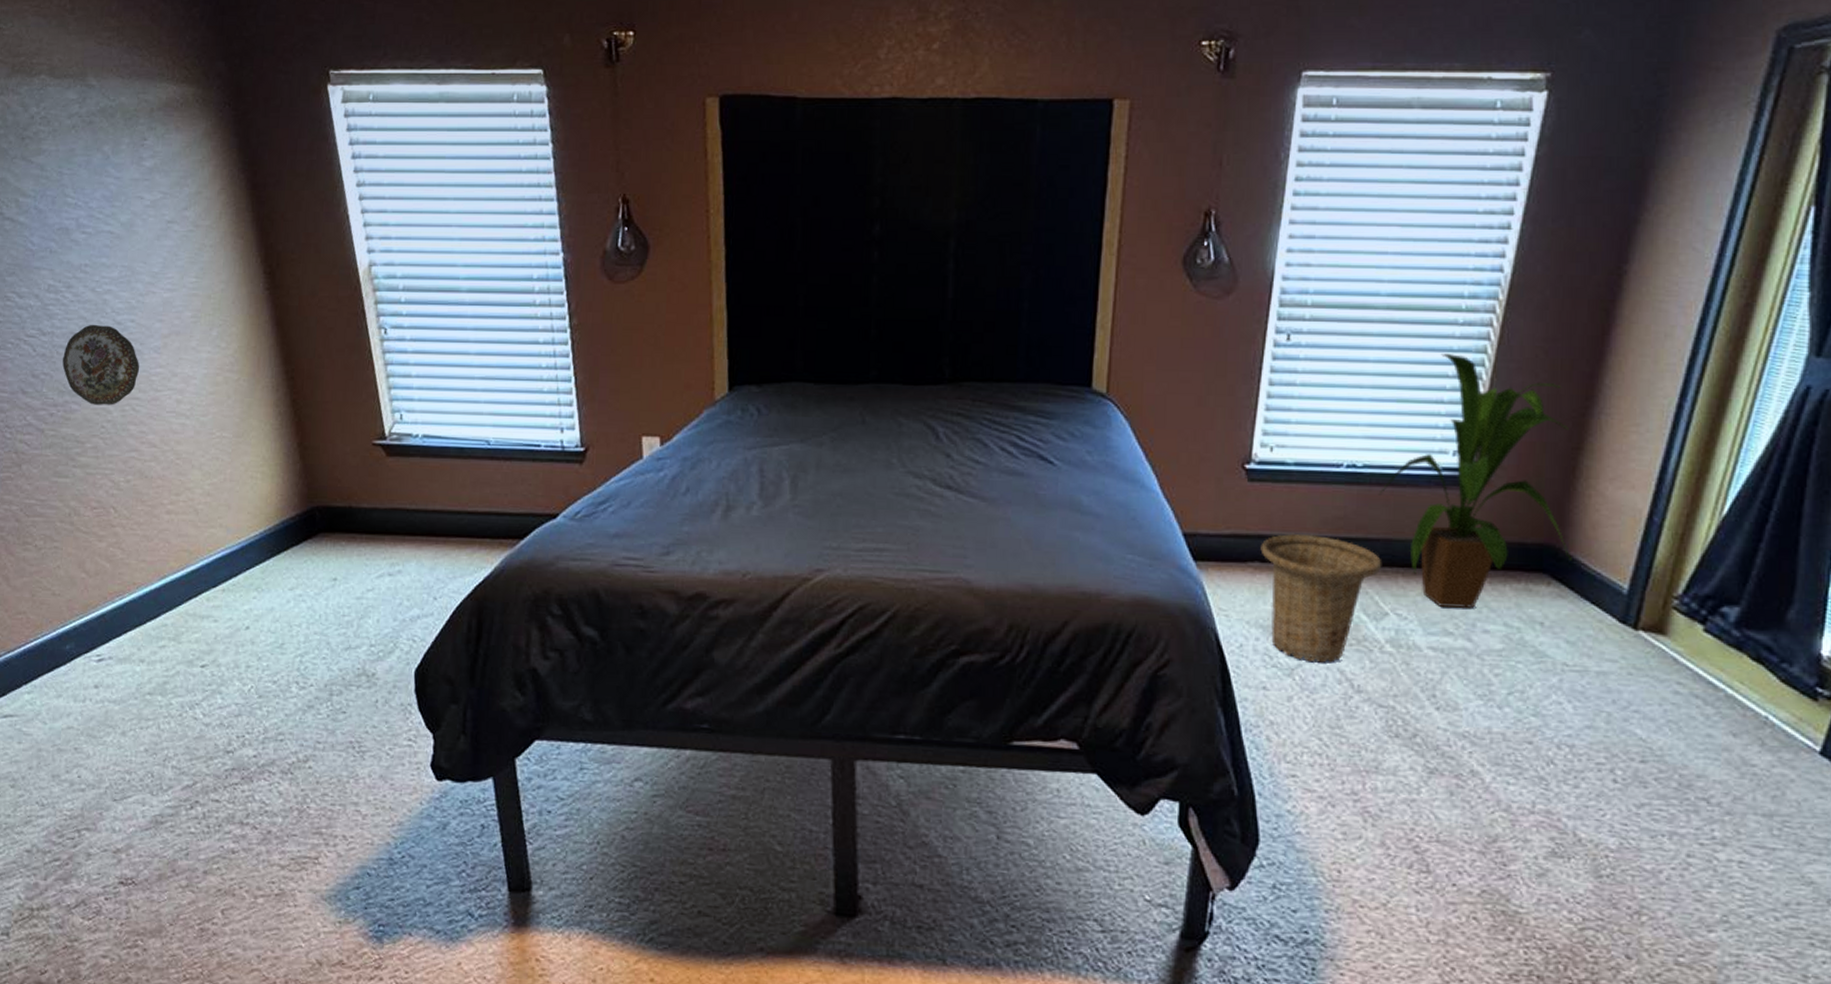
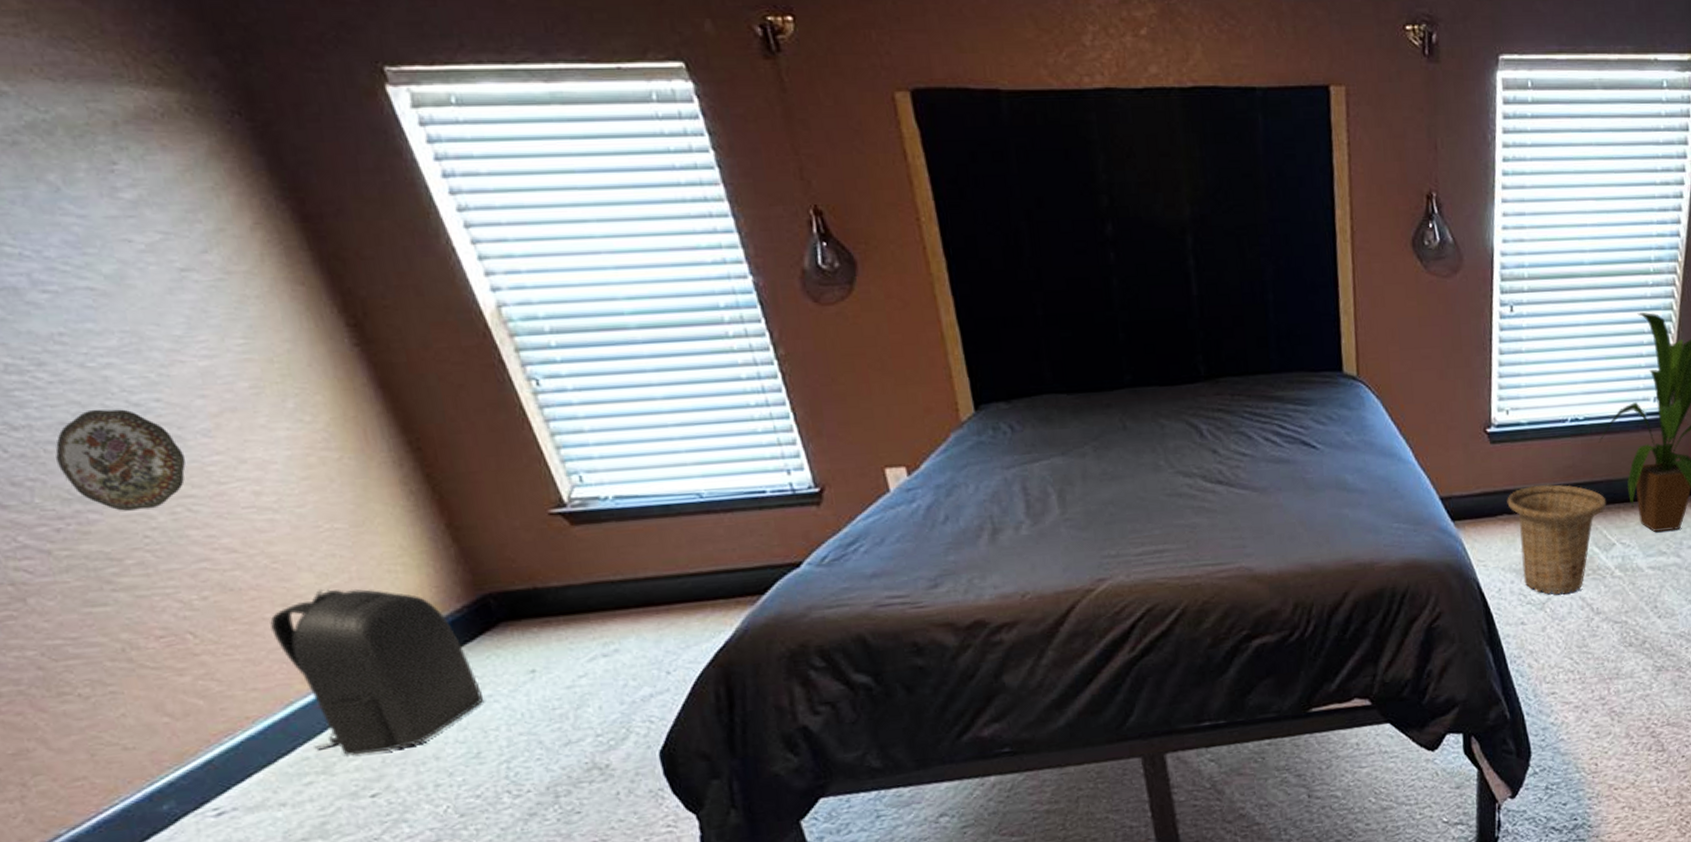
backpack: none [165,486,295,630] -> present [270,589,483,756]

